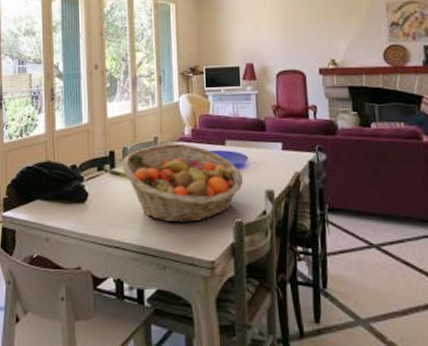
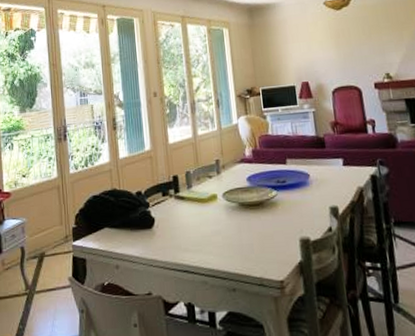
fruit basket: present [121,143,243,223] -> none [185,164,307,244]

